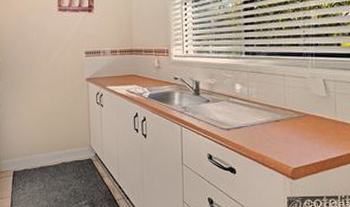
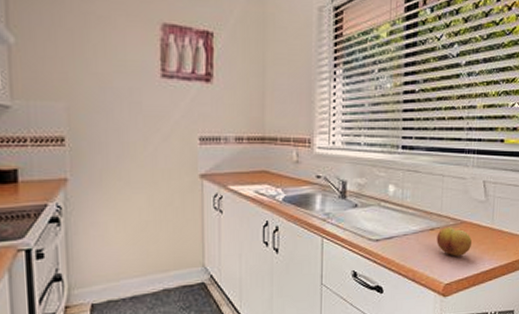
fruit: none [282,119,317,144] -> present [436,227,473,256]

